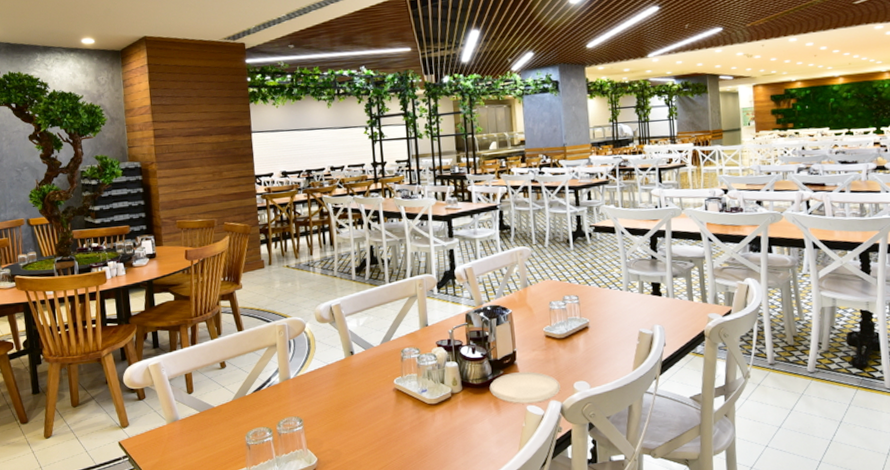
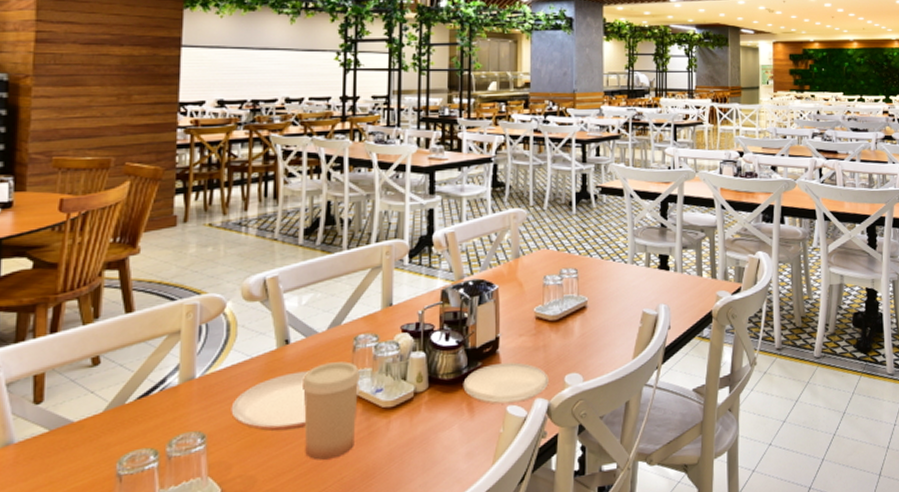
plate: none [317,375,410,419] -> present [231,371,360,431]
cup: none [366,368,410,441] -> present [301,361,361,460]

